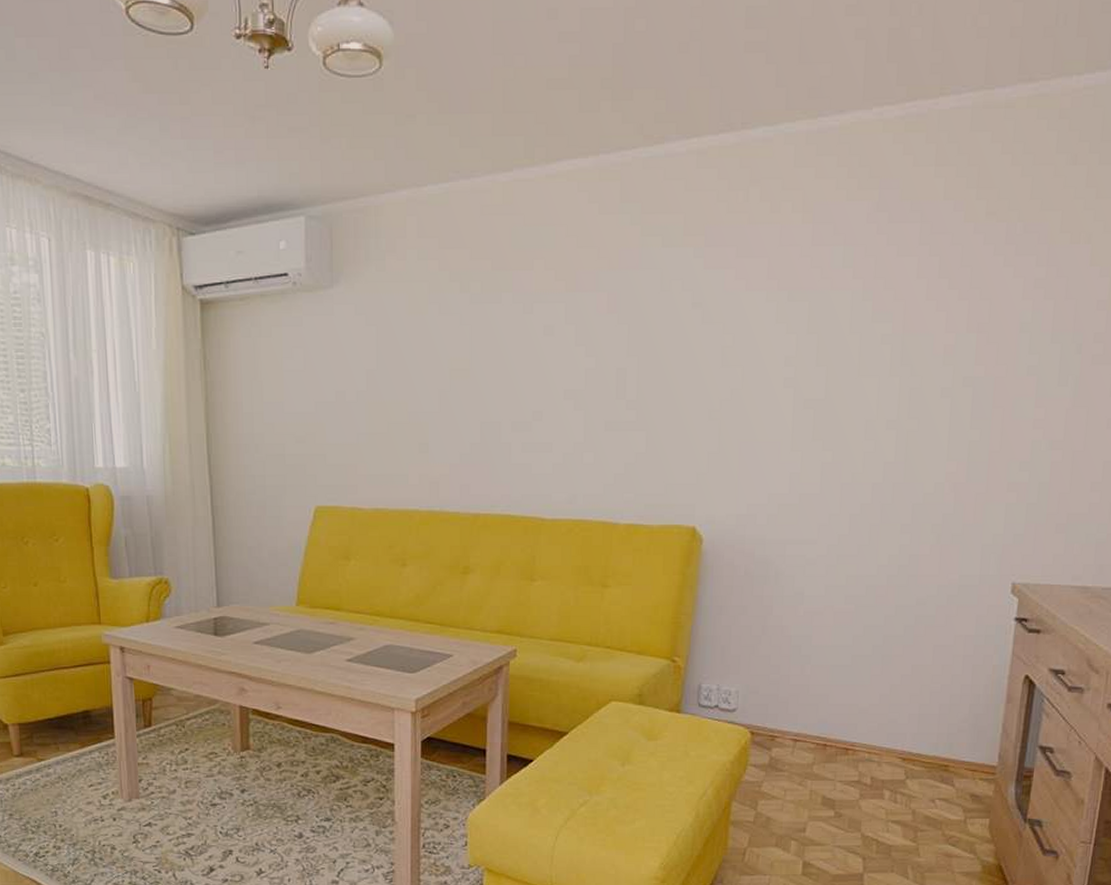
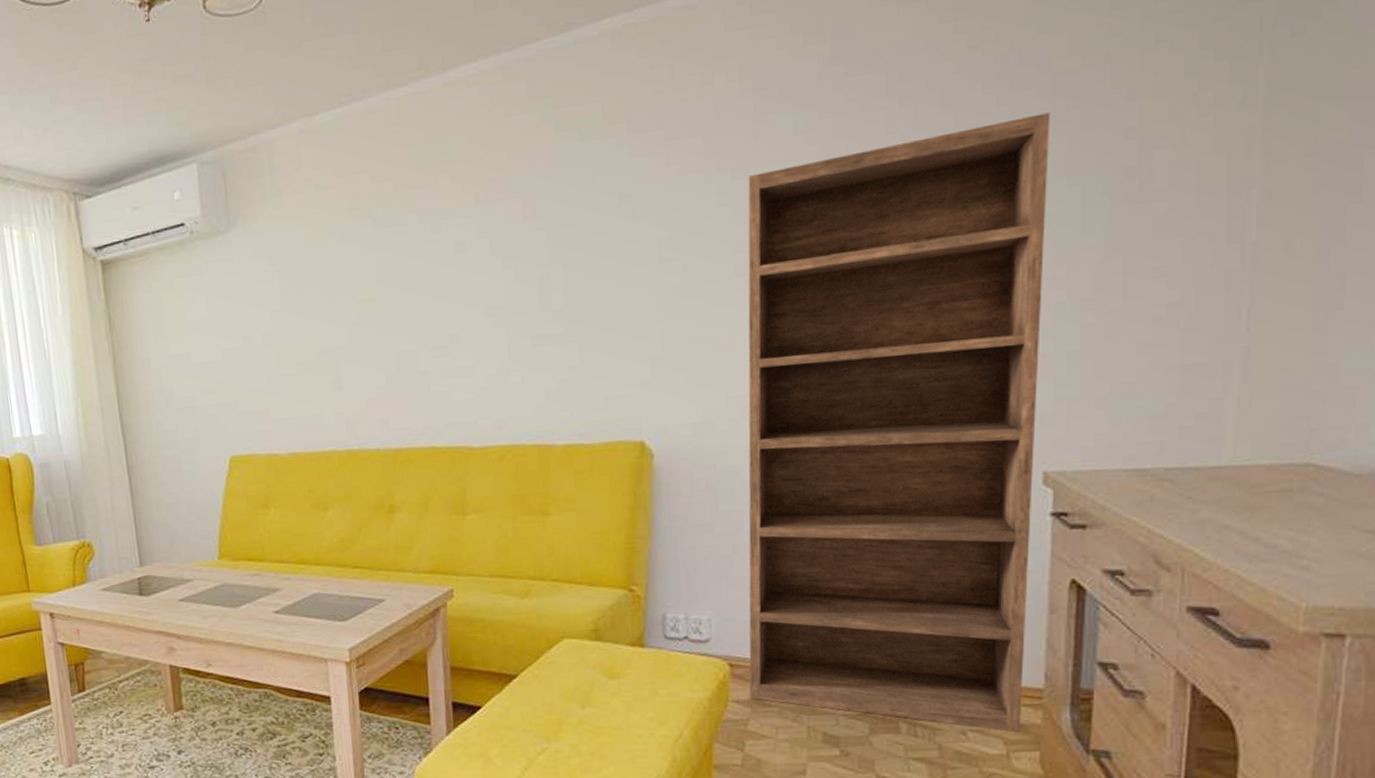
bookshelf: none [765,278,1044,802] -> present [748,112,1051,733]

